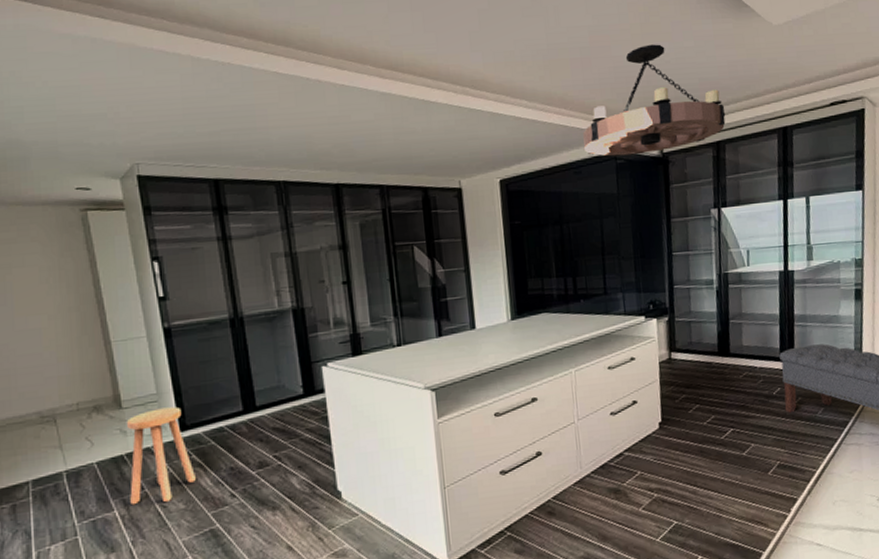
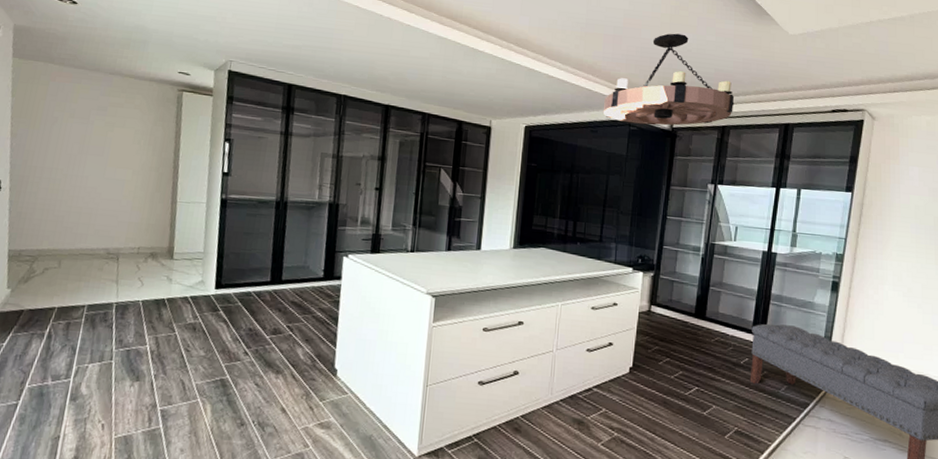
stool: present [127,406,196,506] -> none [161,265,220,348]

